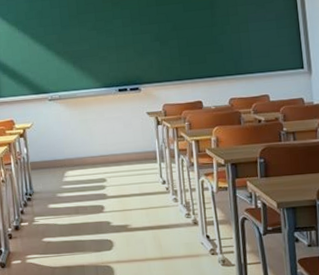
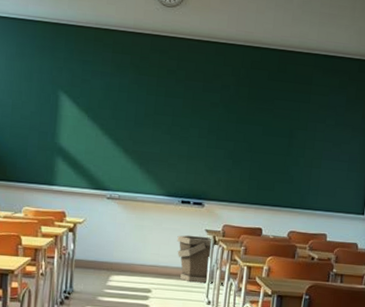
bucket: none [121,118,157,166] -> present [177,235,211,284]

